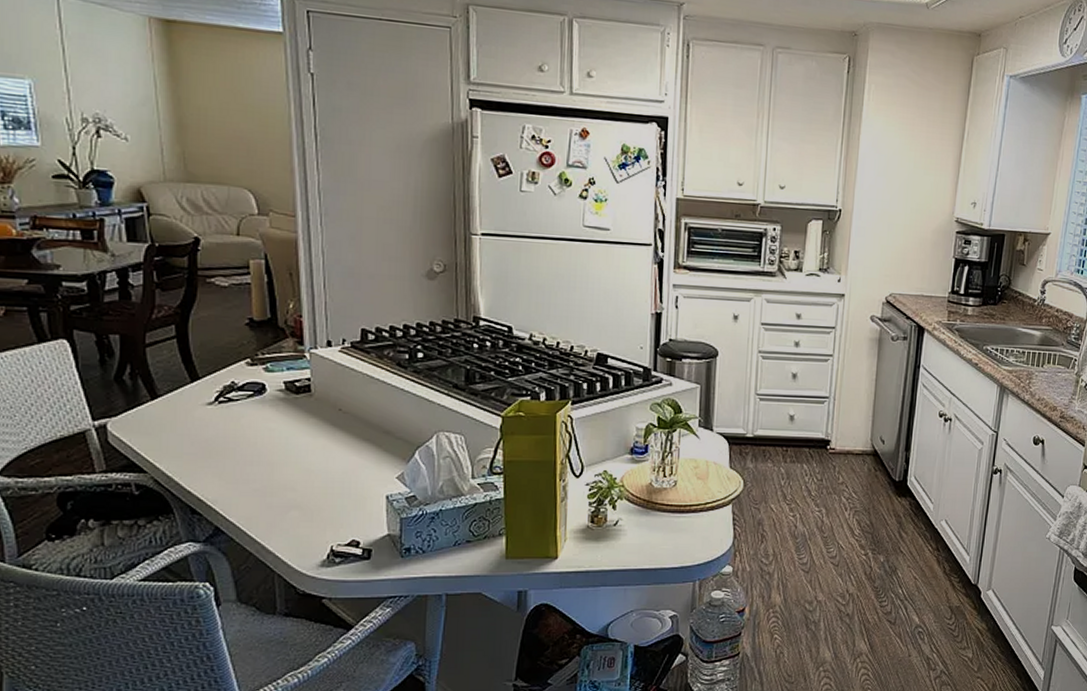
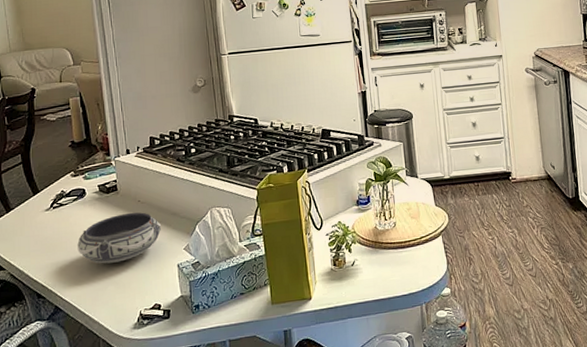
bowl: none [250,422,367,483] -> present [77,212,161,264]

